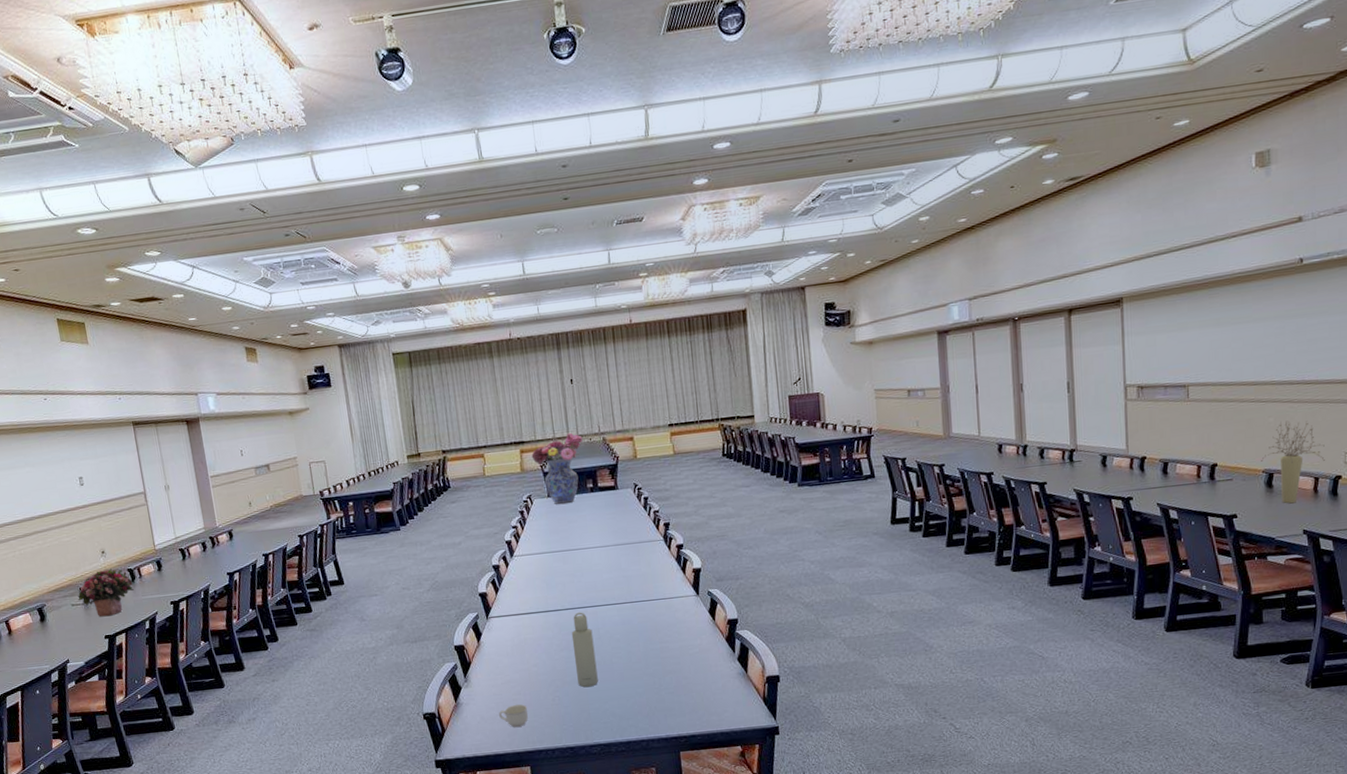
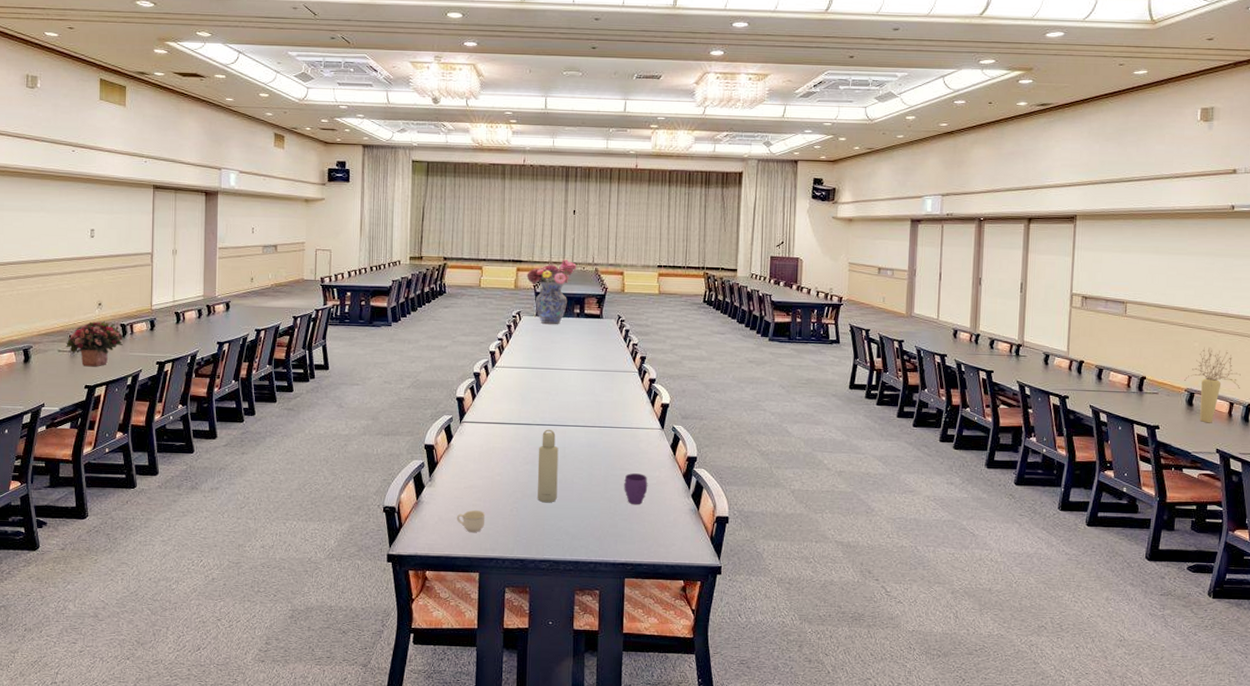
cup: none [665,644,691,676] -> present [624,473,648,504]

